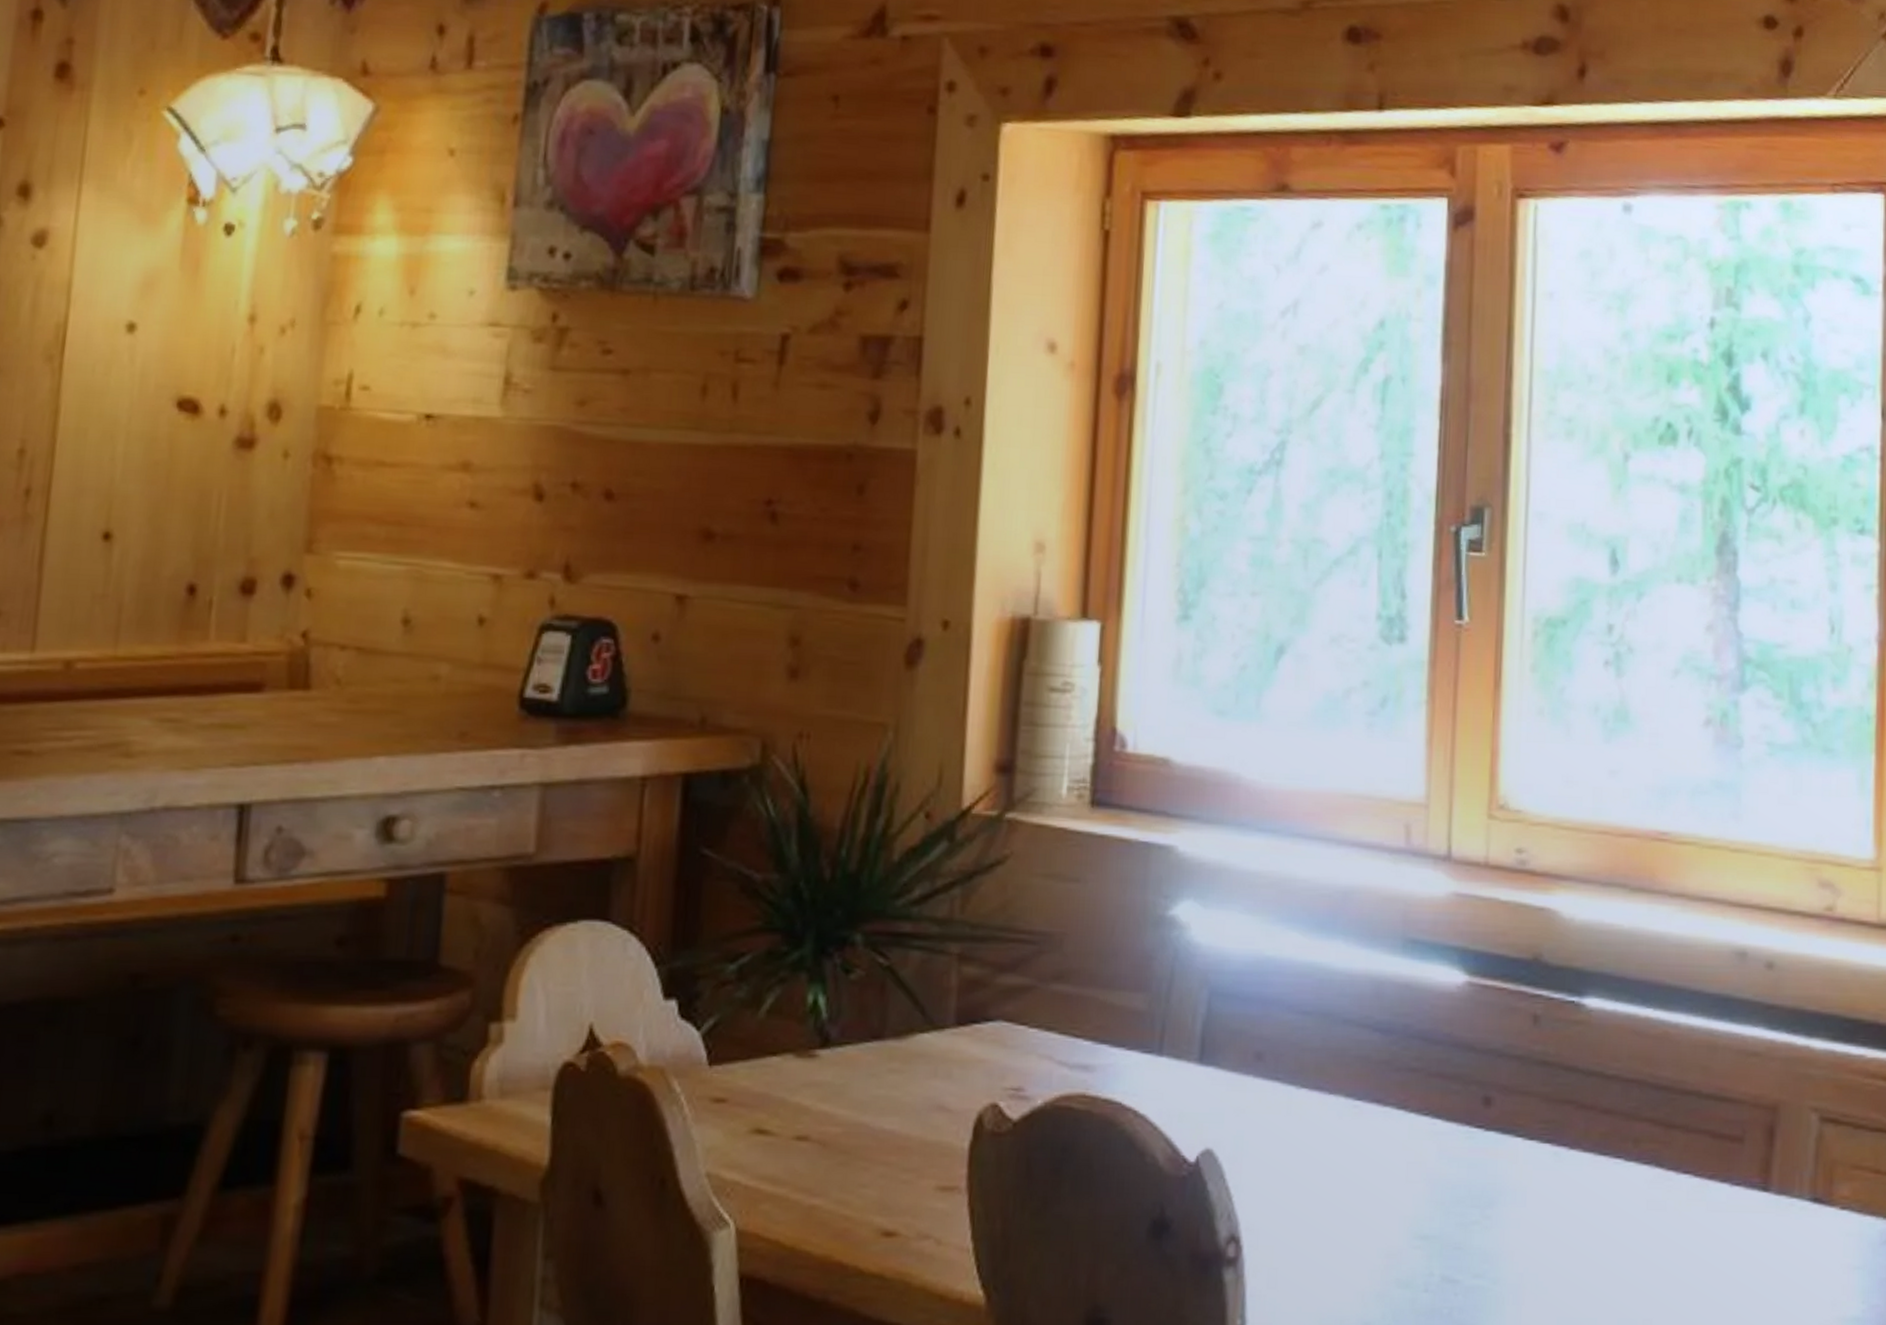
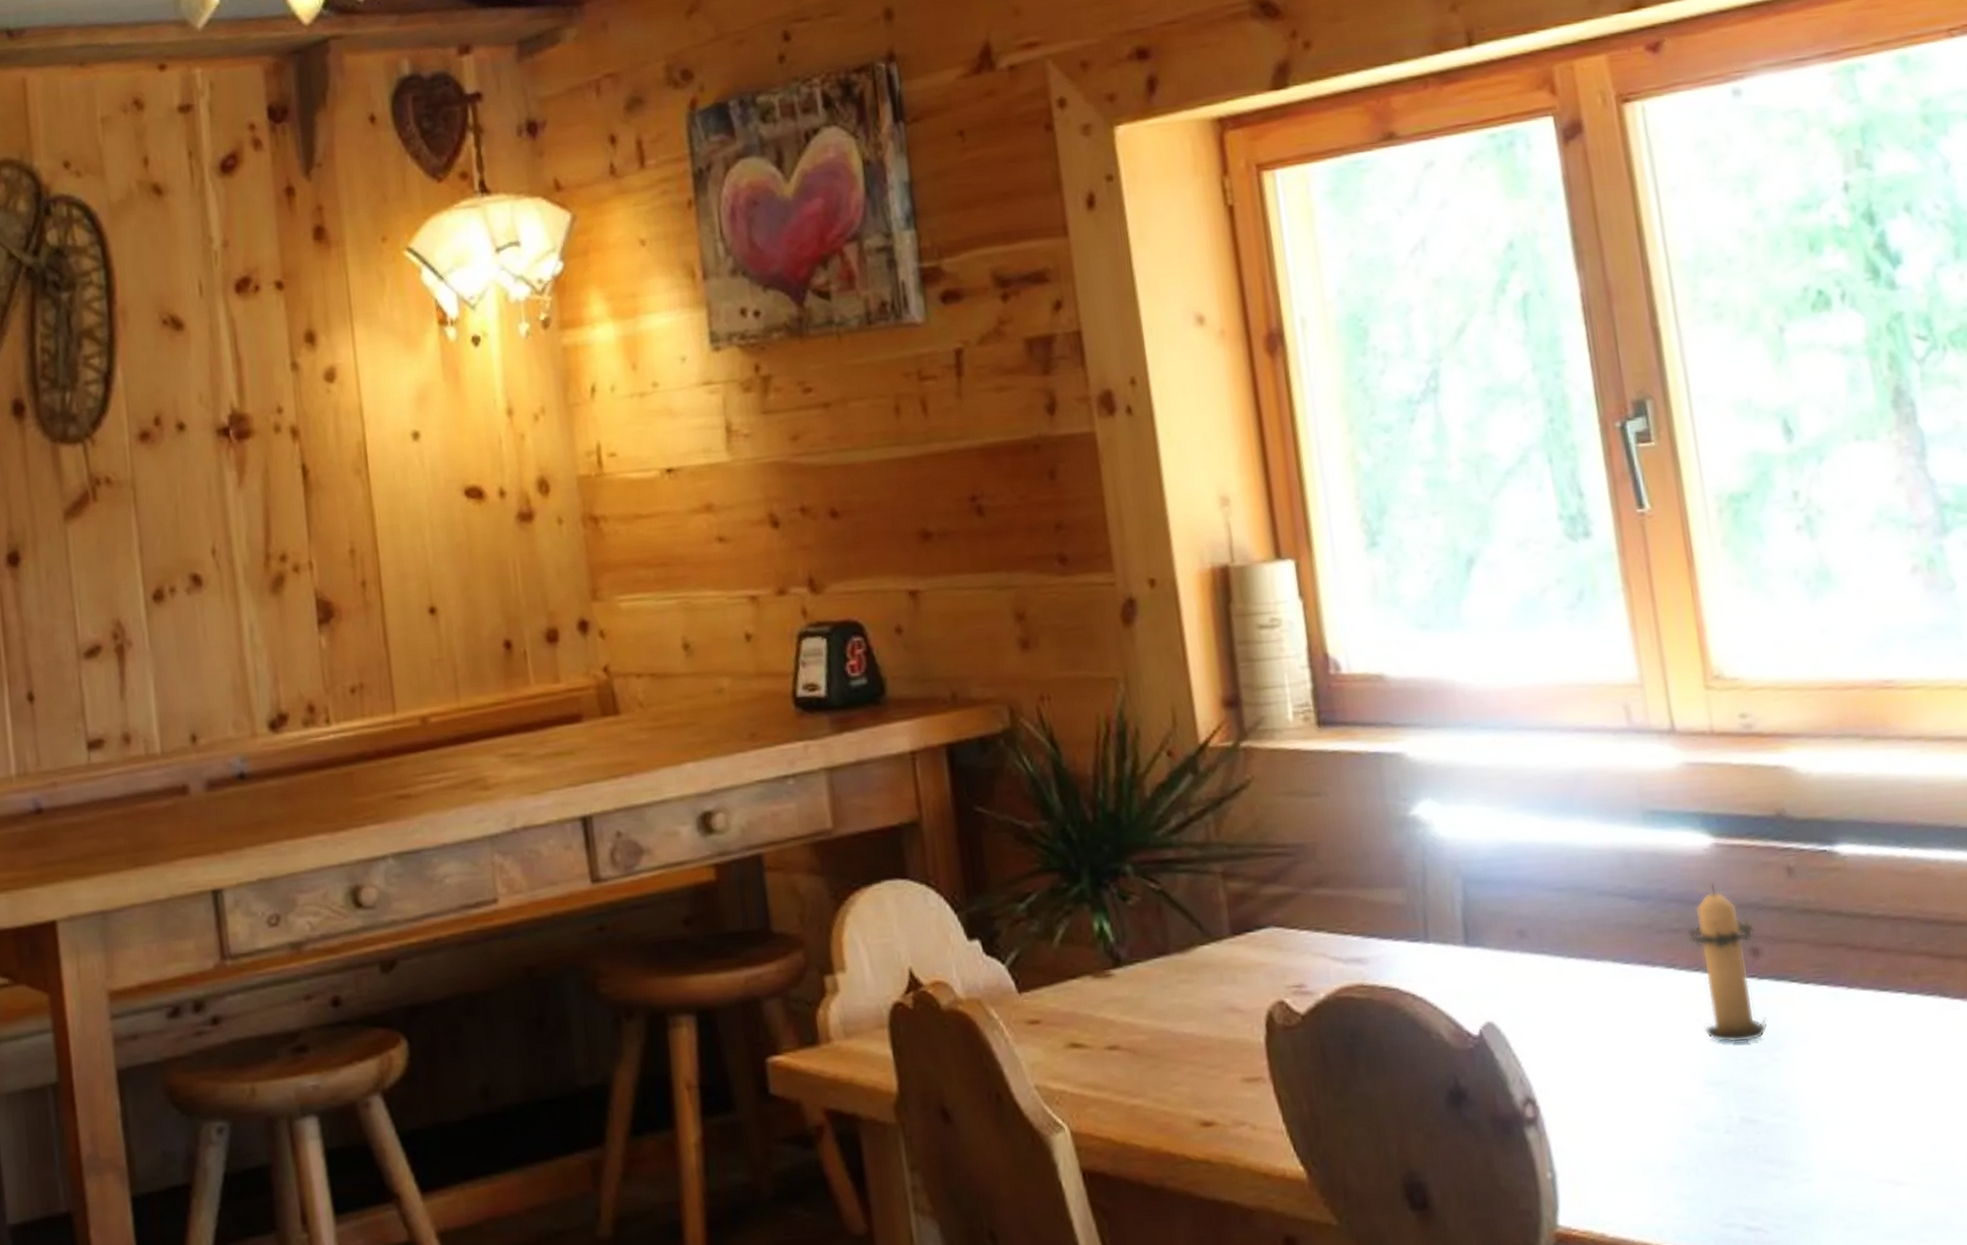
candle: none [1422,1023,1490,1196] -> present [1687,883,1767,1043]

